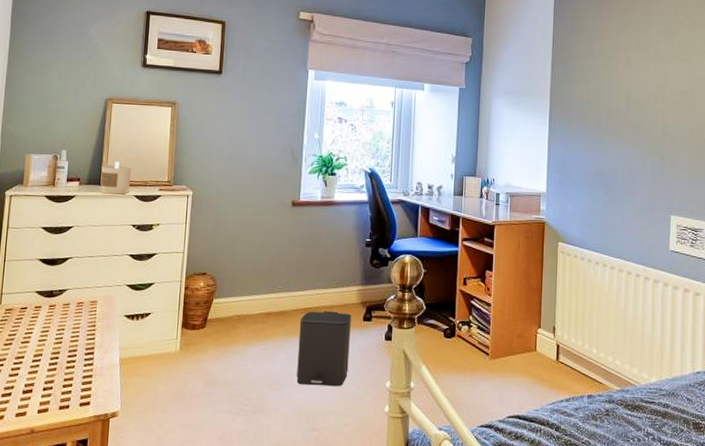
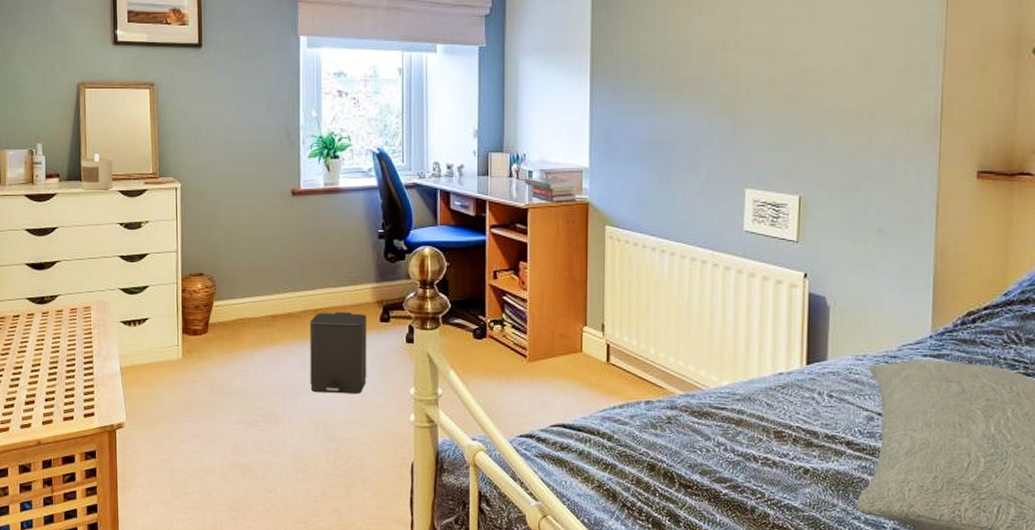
books: none [493,198,537,221] -> present [525,176,578,203]

